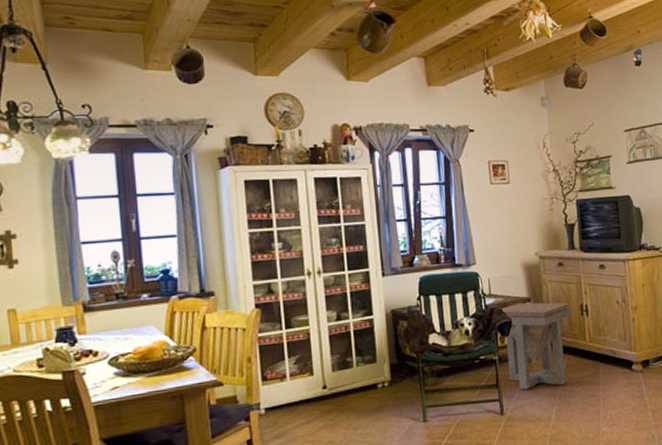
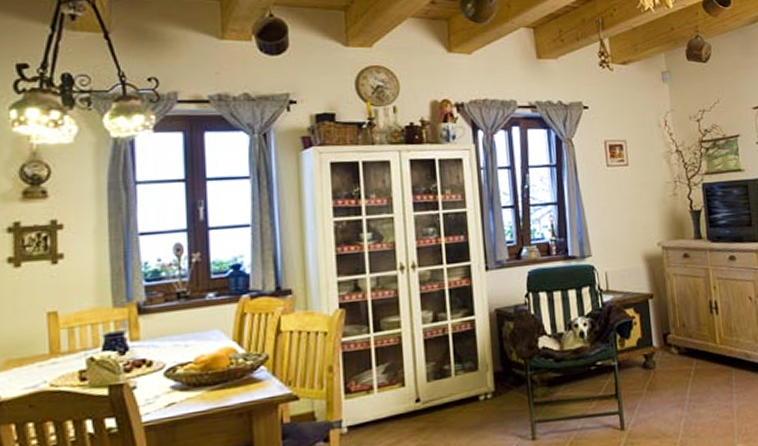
side table: present [500,302,571,390] -> none [619,299,699,401]

